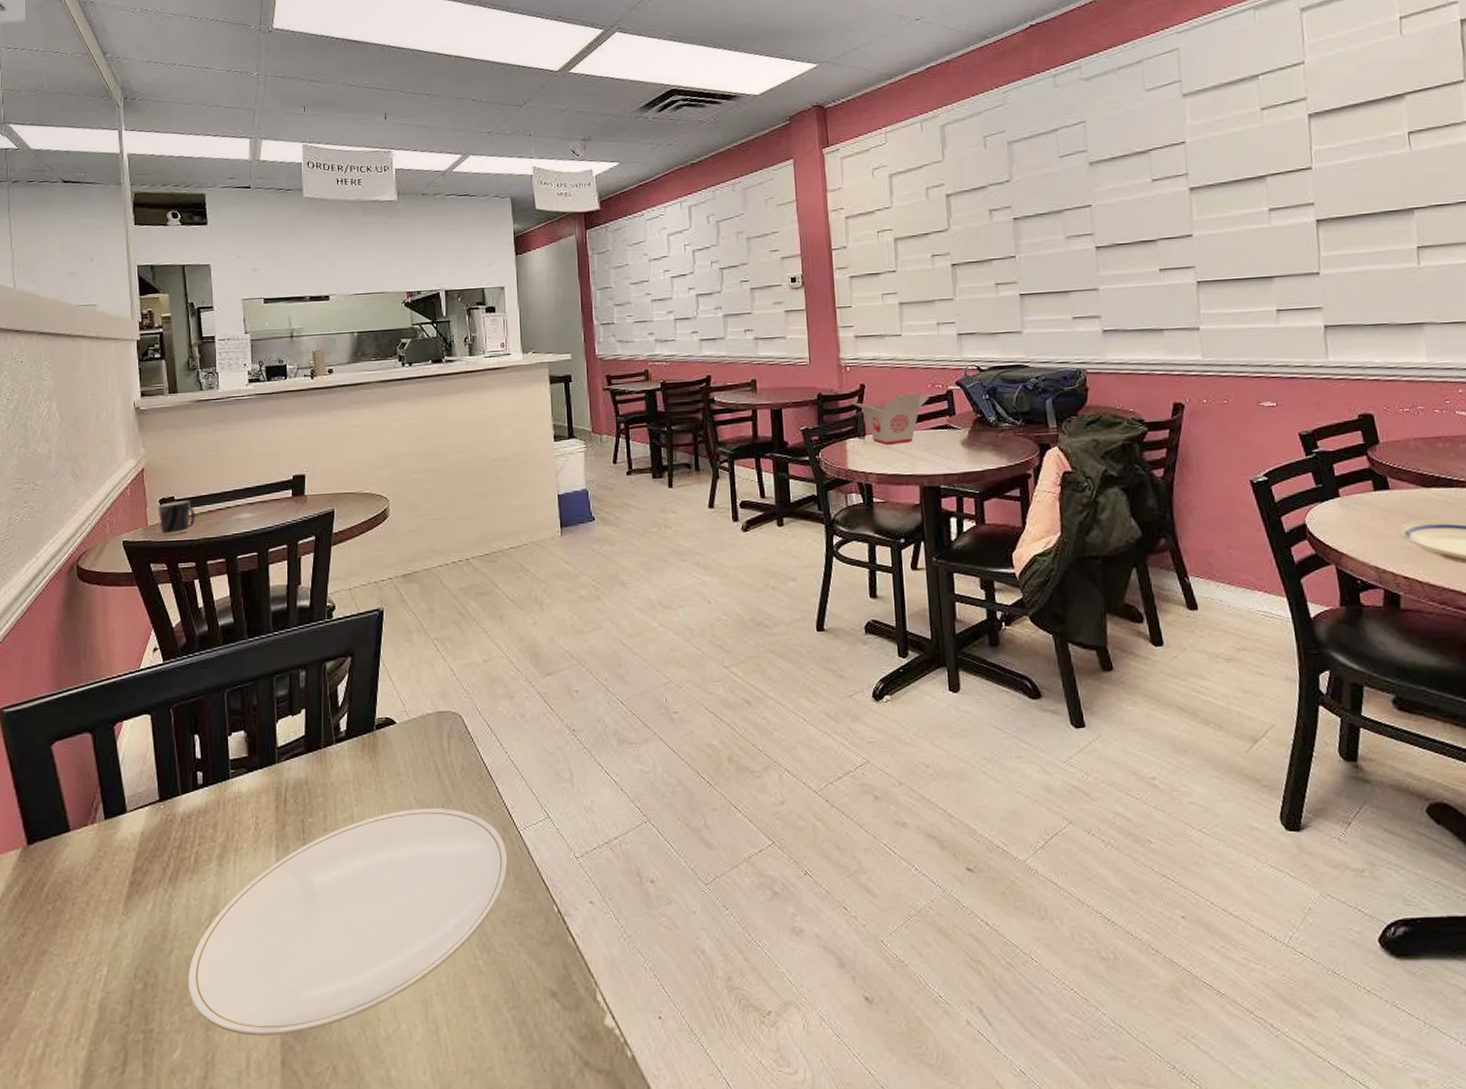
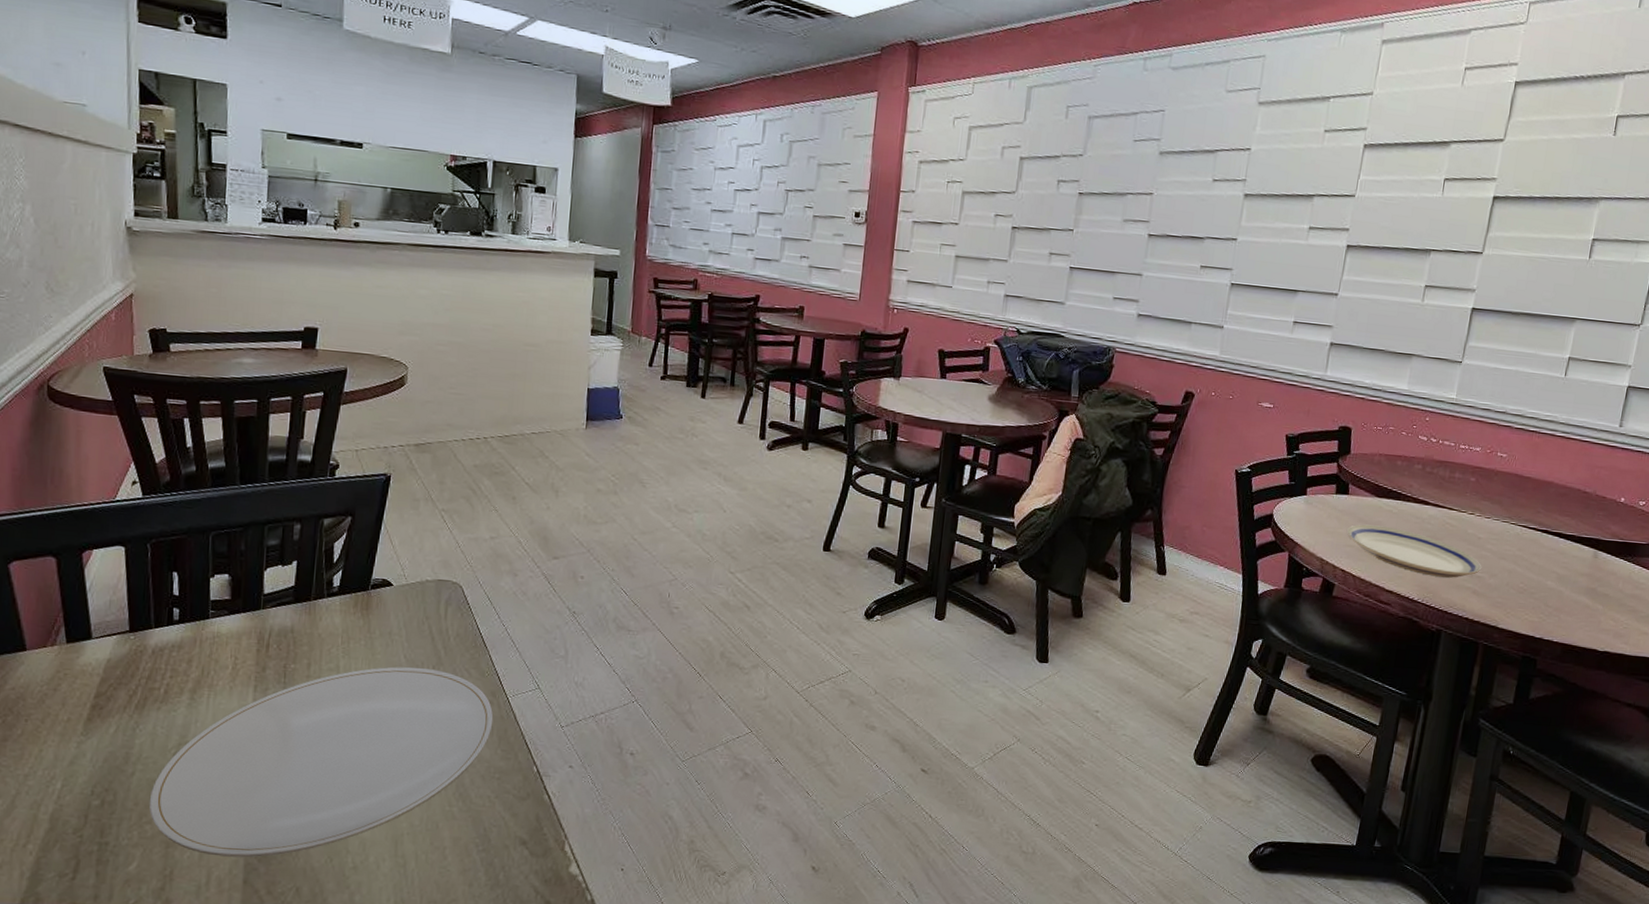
mug: present [157,500,195,536] -> none [146,334,190,369]
takeout container: present [852,393,929,445] -> none [893,343,967,390]

